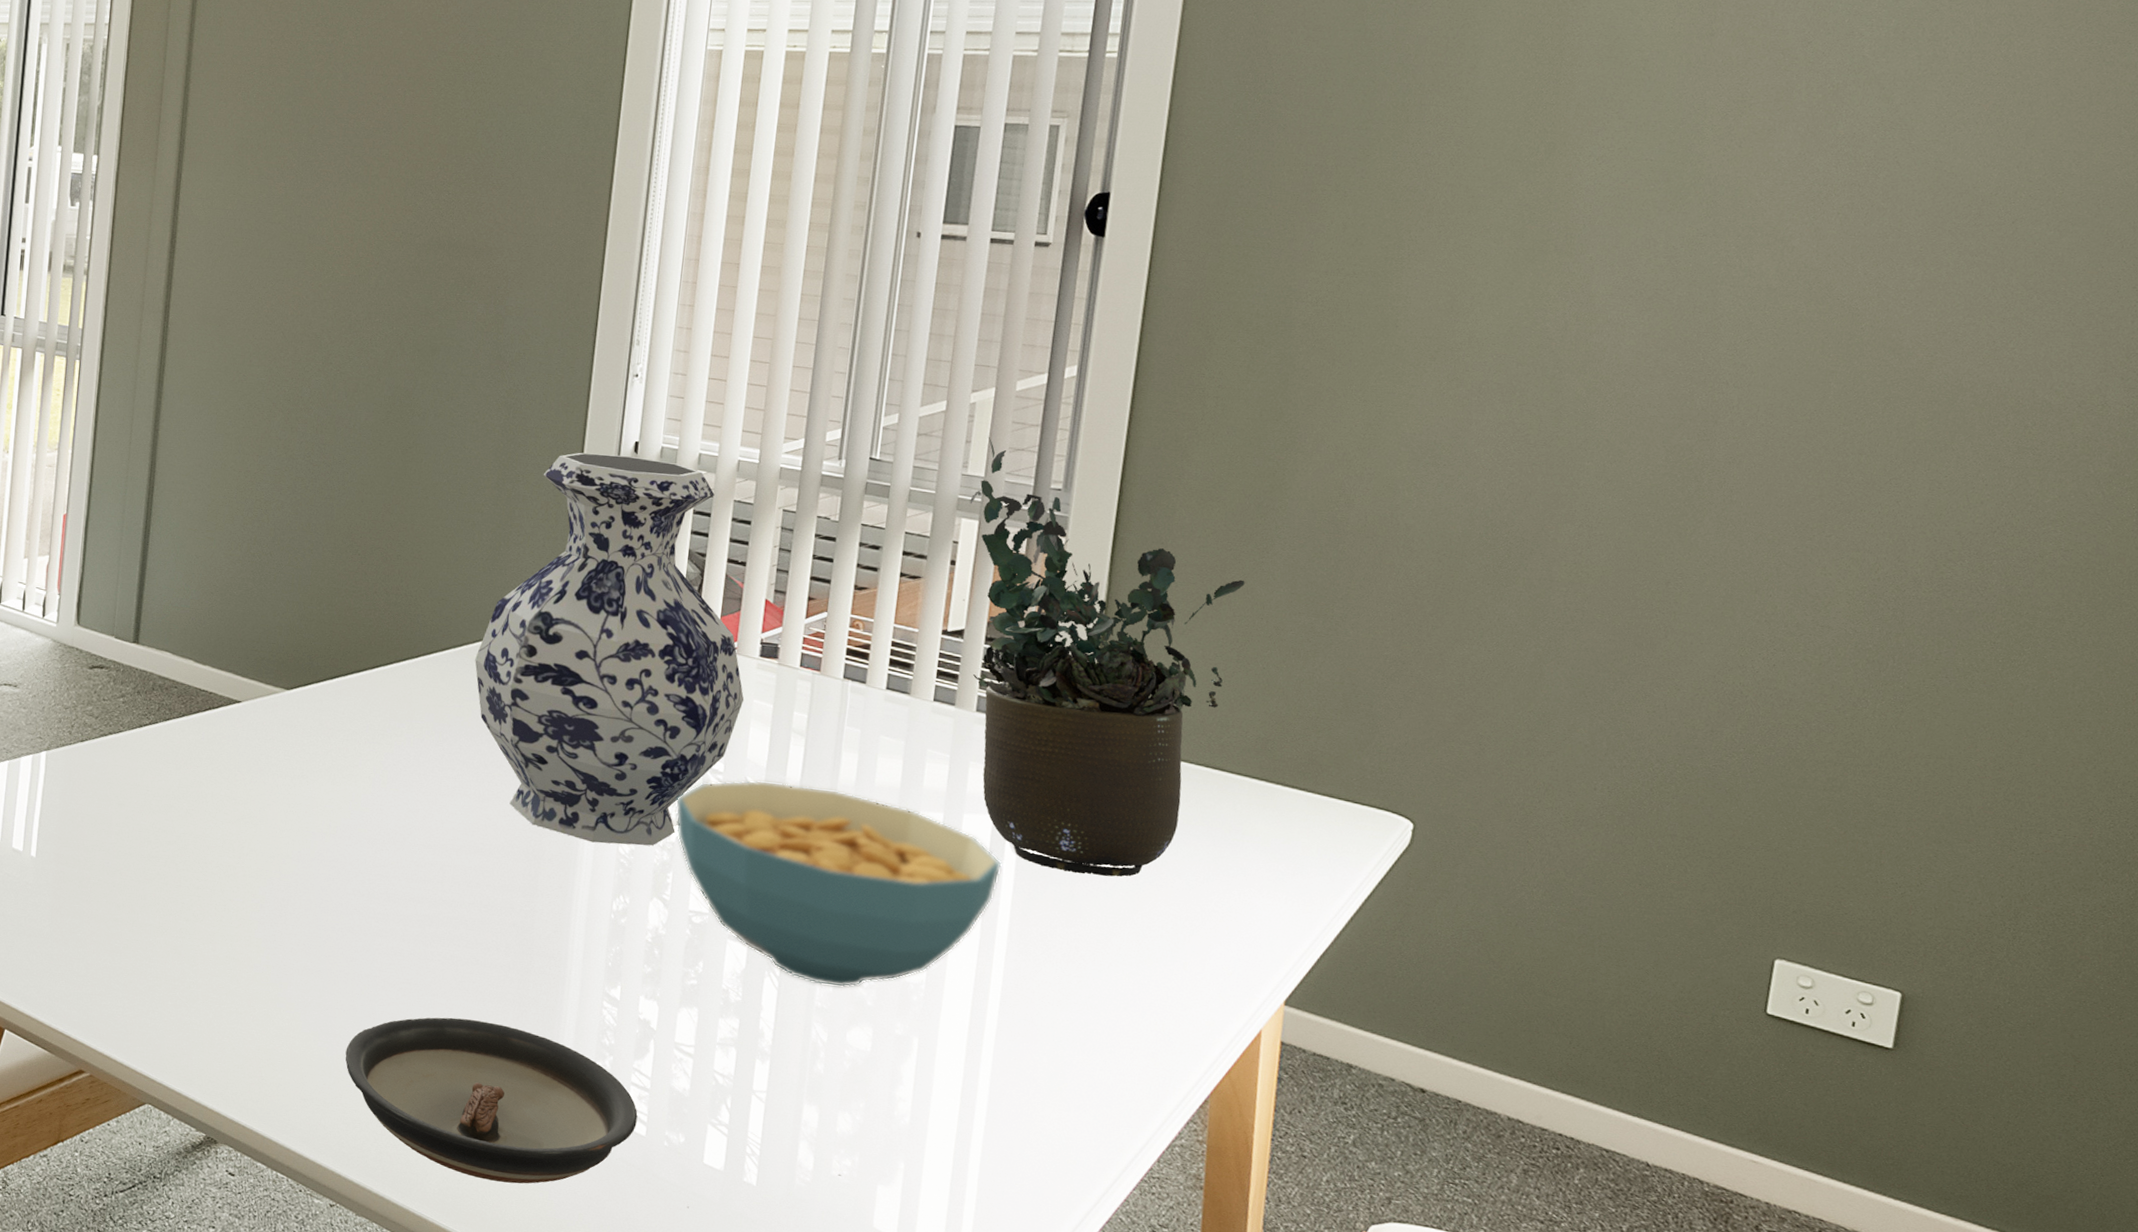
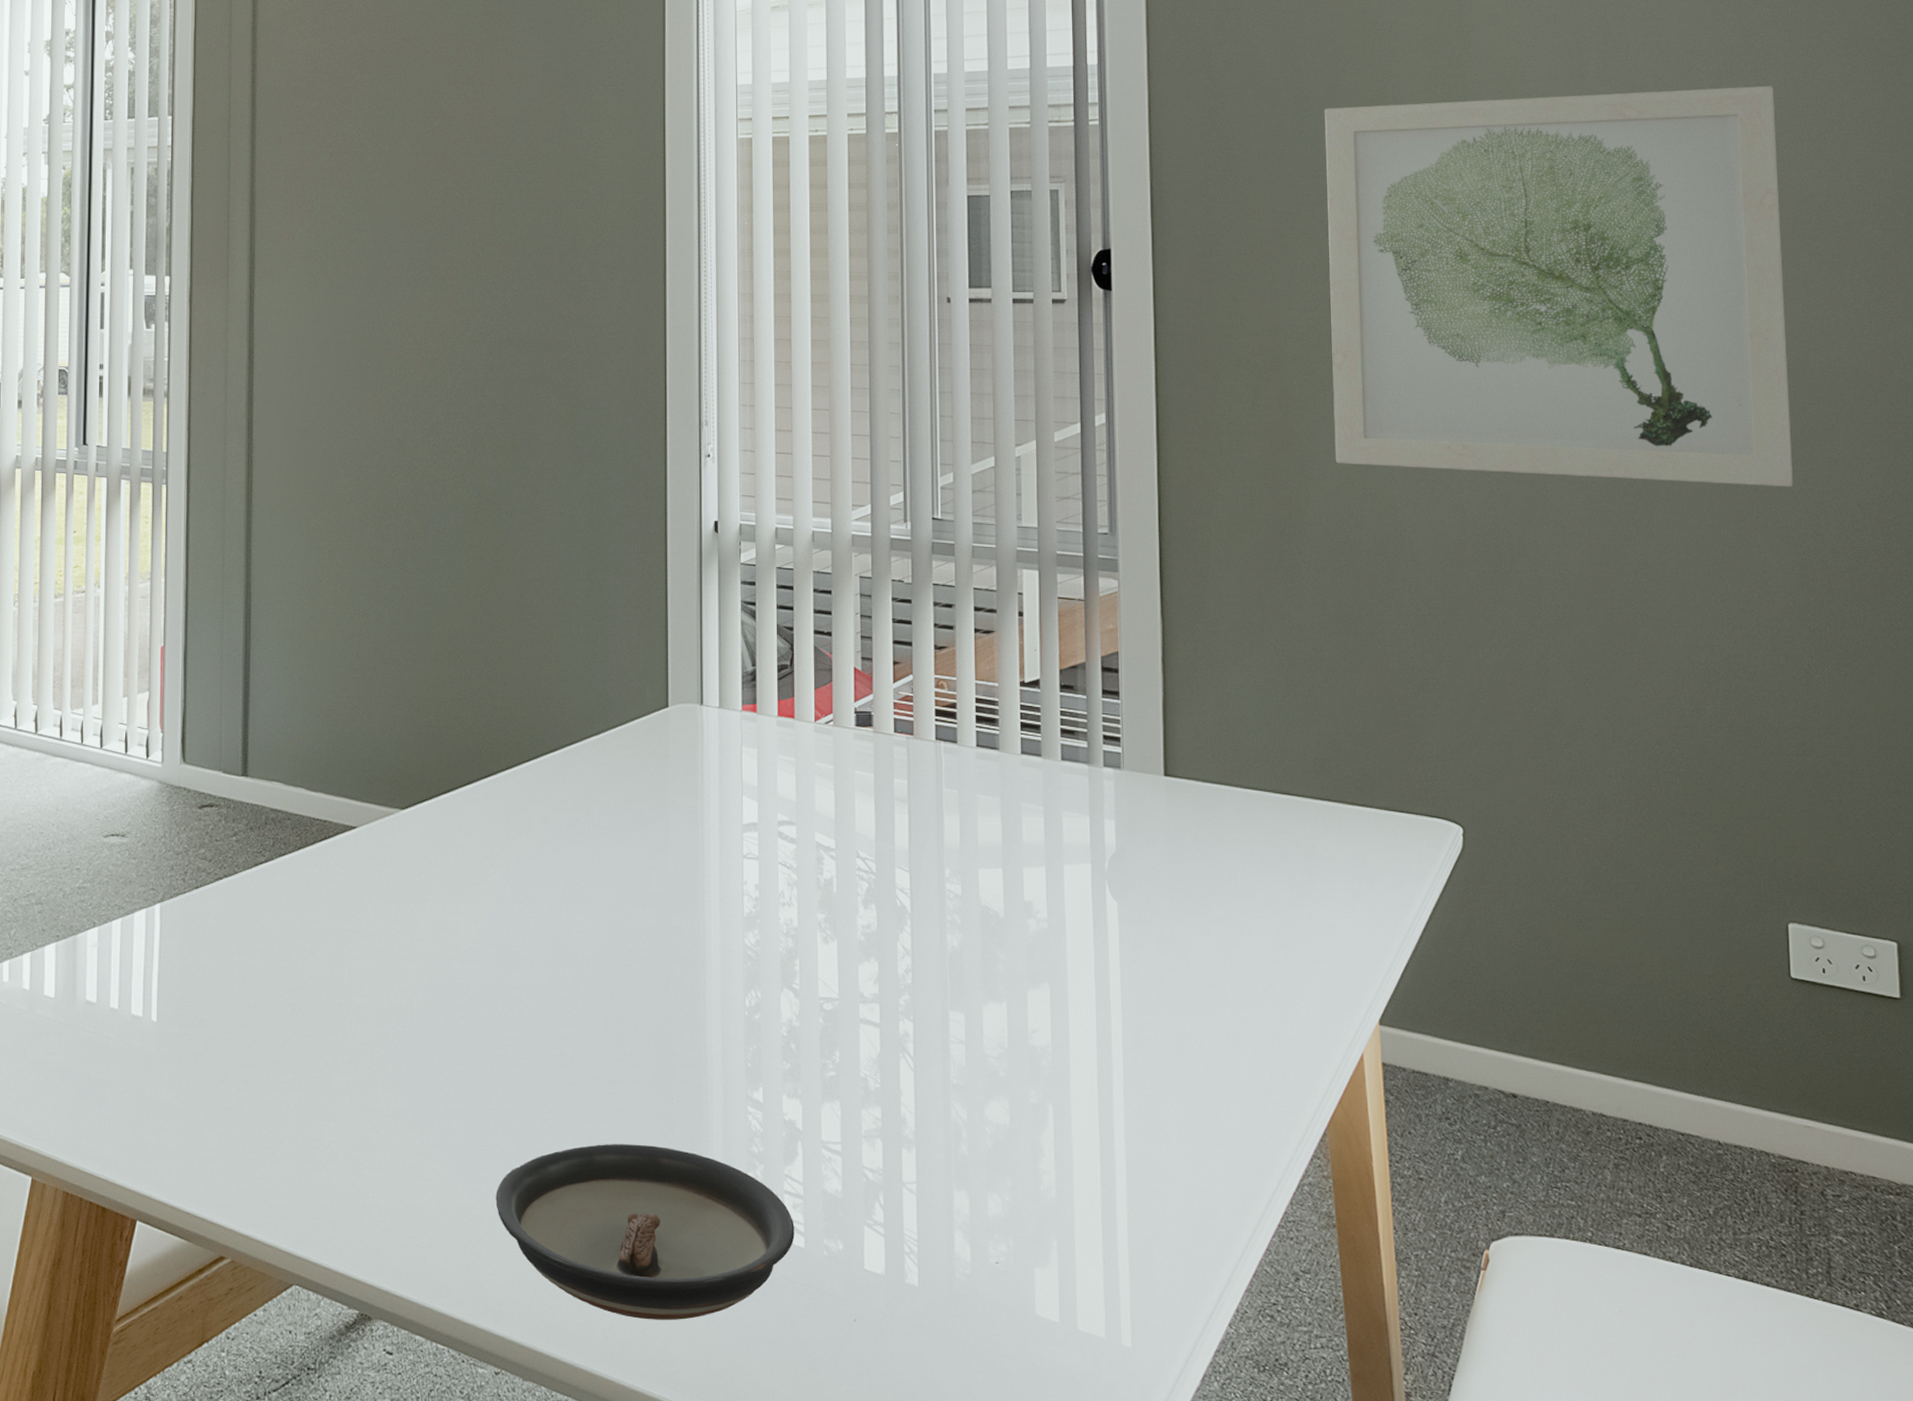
vase: present [475,452,744,846] -> none [585,535,846,937]
cereal bowl: present [675,780,1002,988] -> none [793,853,1106,1061]
potted plant: present [969,437,1245,877] -> none [1028,488,1281,914]
wall art: none [1334,53,1953,508] -> present [1325,85,1793,488]

